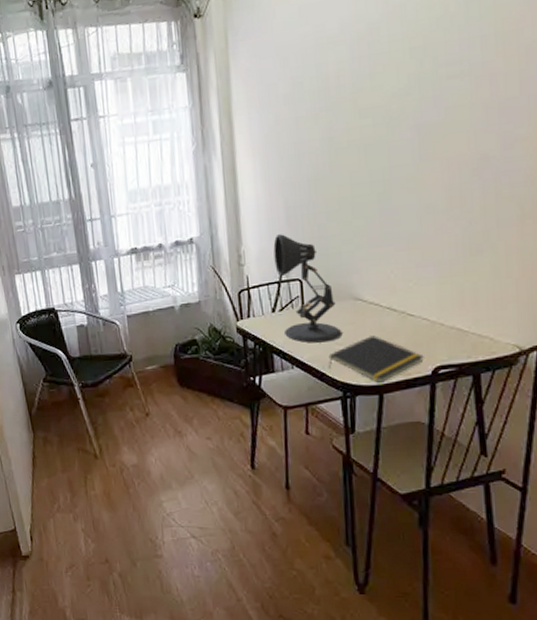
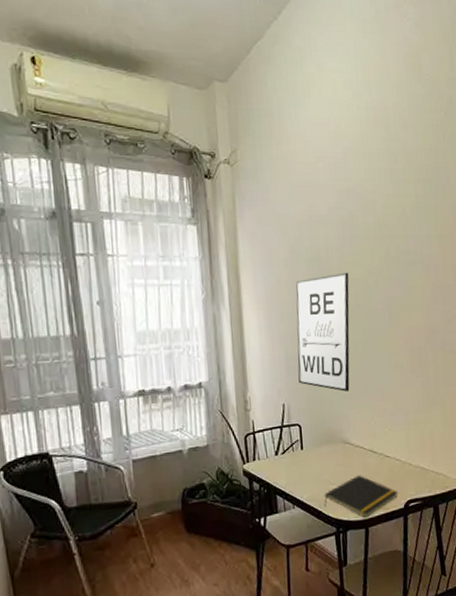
desk lamp: present [273,234,343,343] -> none [276,382,335,484]
wall art: none [297,100,366,241] -> present [295,272,350,392]

